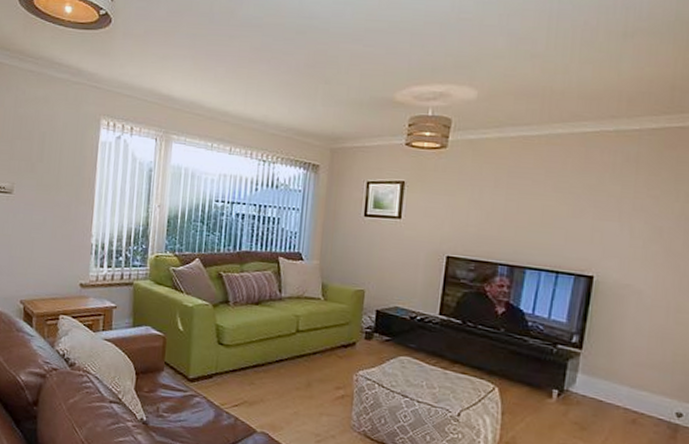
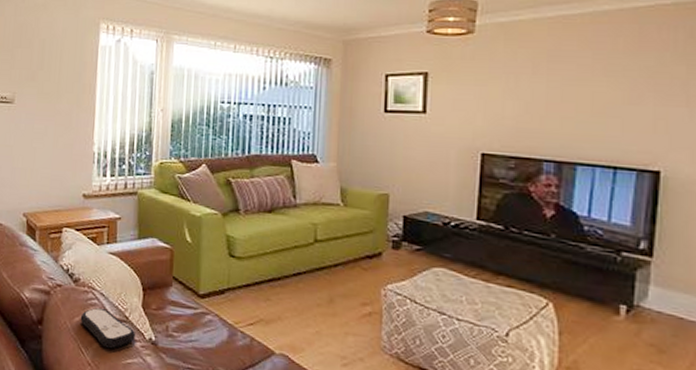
remote control: none [74,390,129,428] -> present [80,307,136,349]

